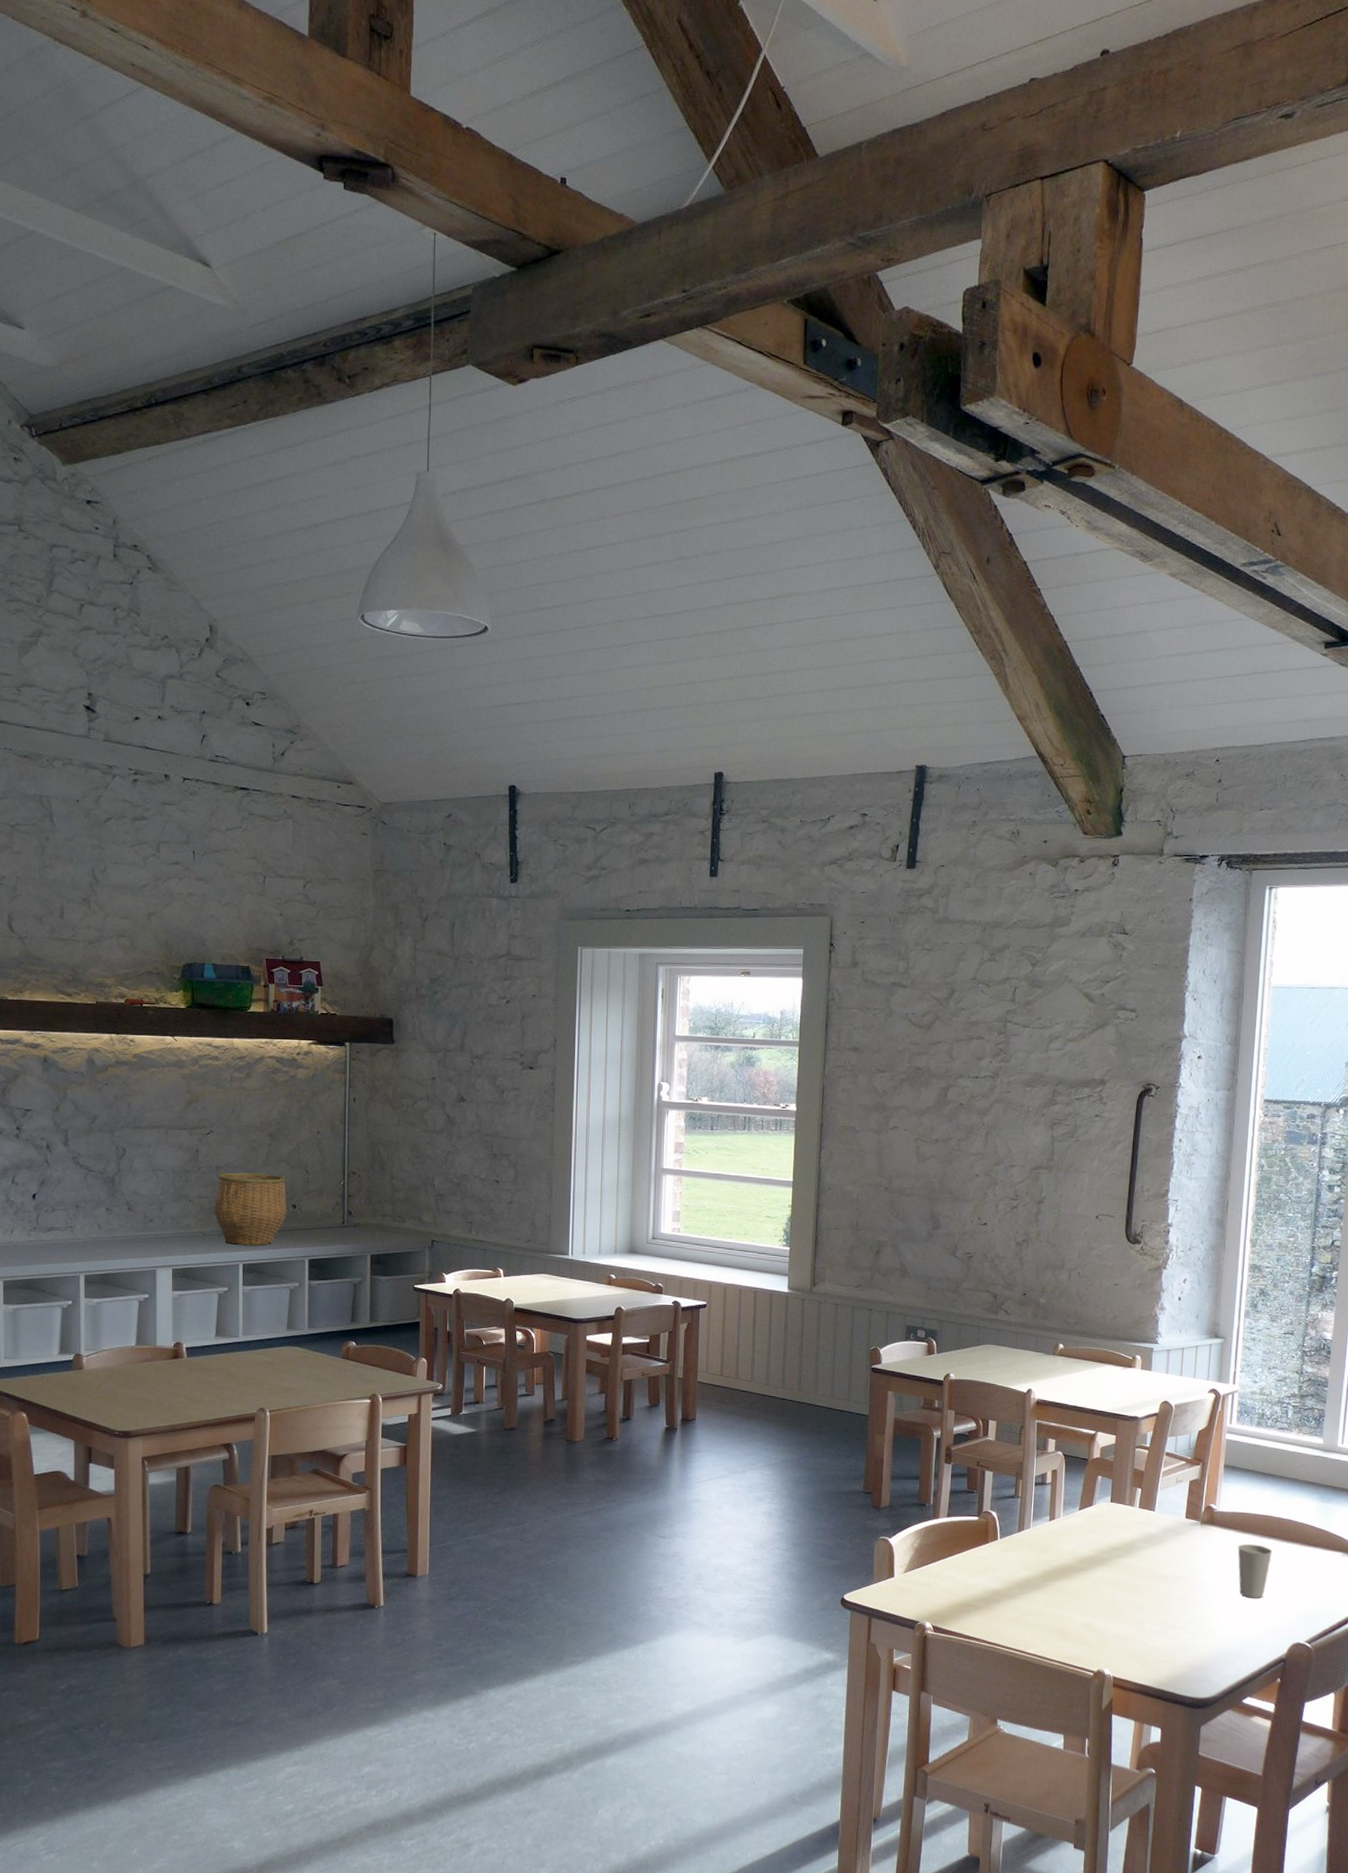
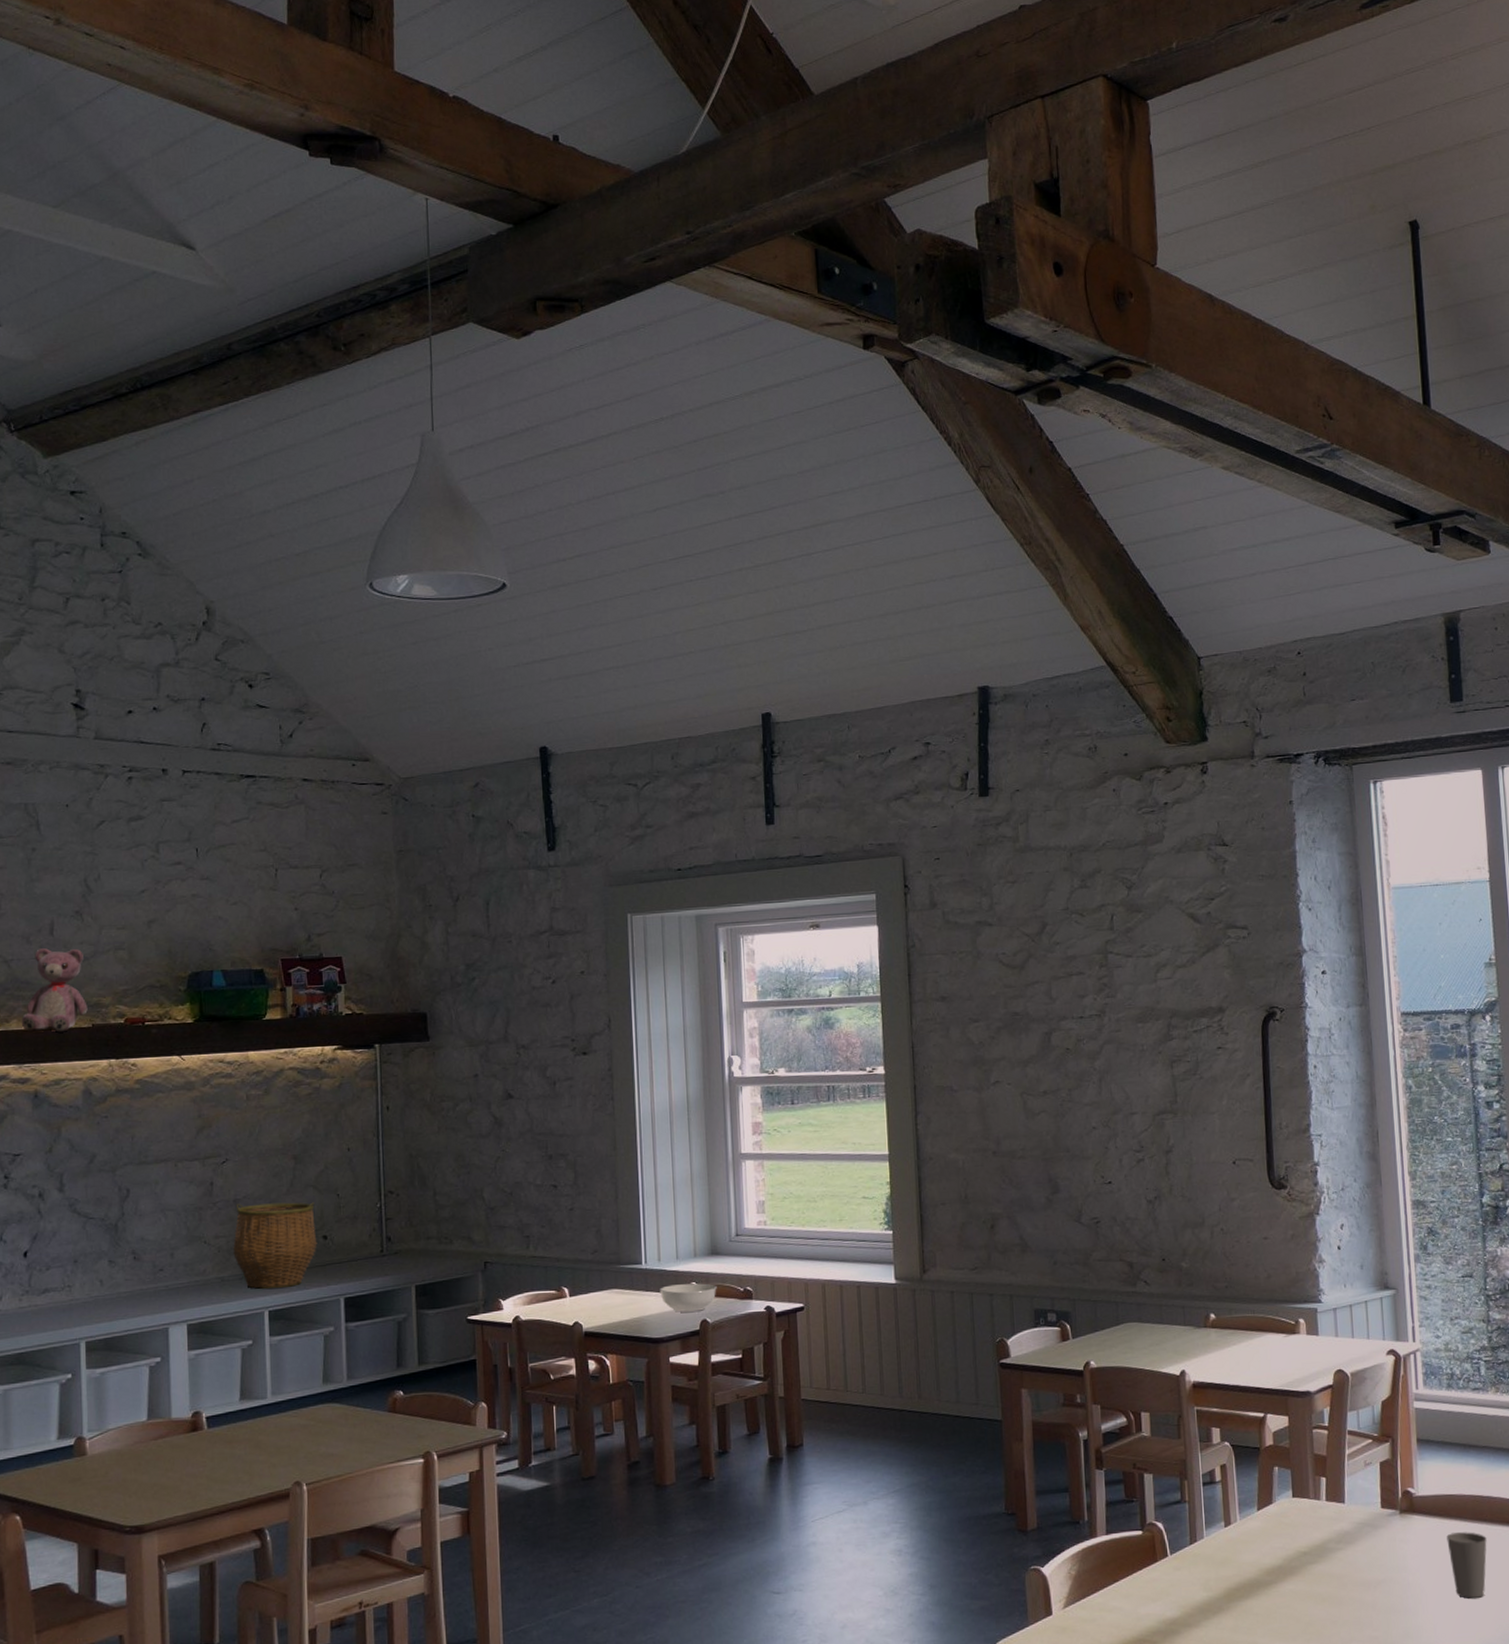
teddy bear: none [33,929,92,1006] -> present [21,948,88,1033]
bowl: none [582,1275,632,1300] -> present [660,1283,717,1313]

